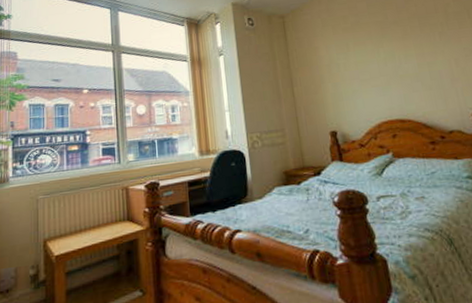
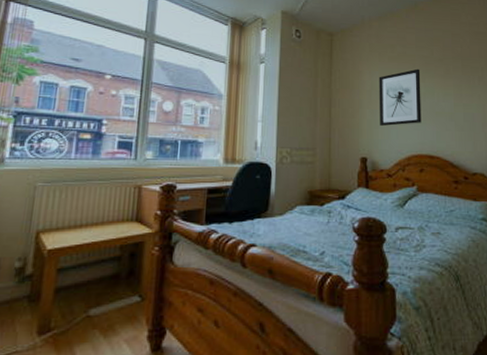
wall art: none [335,35,387,98] -> present [378,68,422,127]

